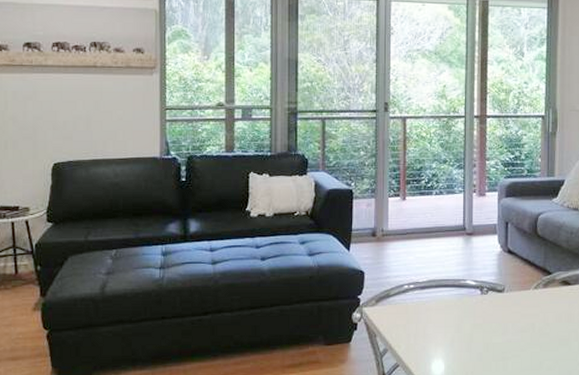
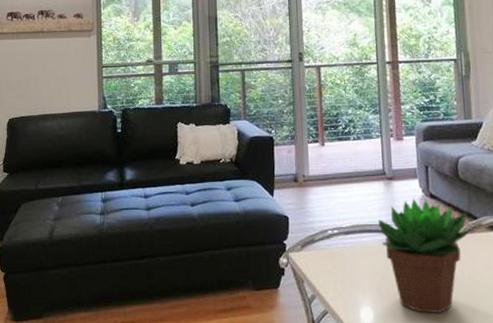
succulent plant: none [455,253,547,364] -> present [378,197,474,313]

